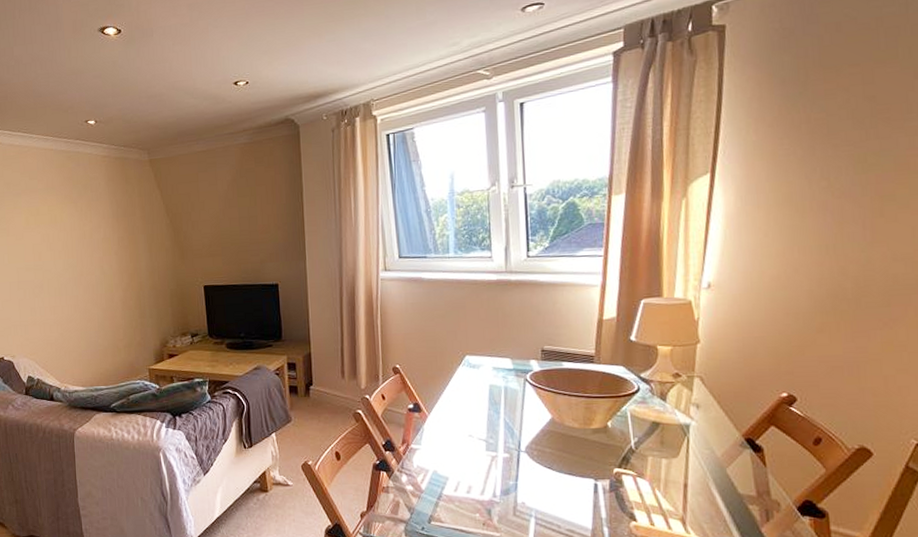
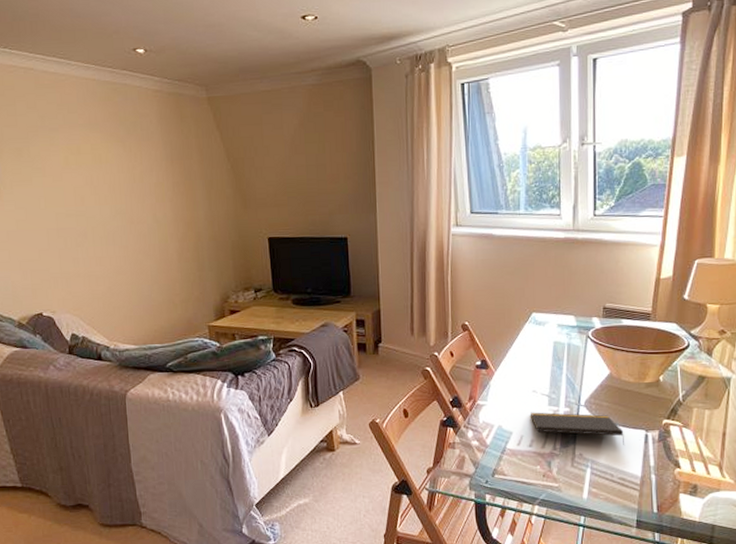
notepad: none [467,457,571,494] -> present [531,412,624,445]

